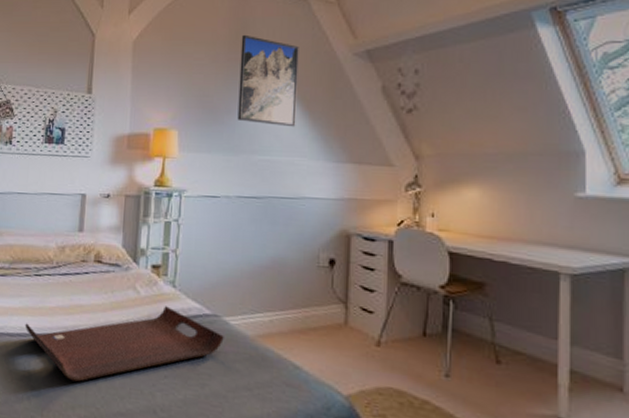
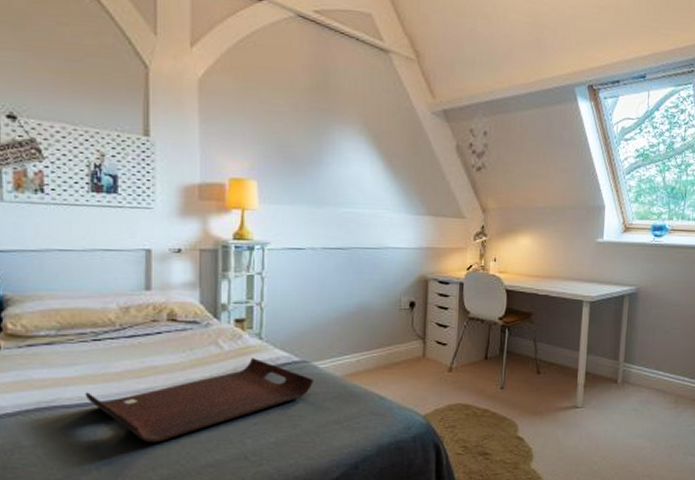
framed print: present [237,34,299,127] -> none [321,83,381,181]

